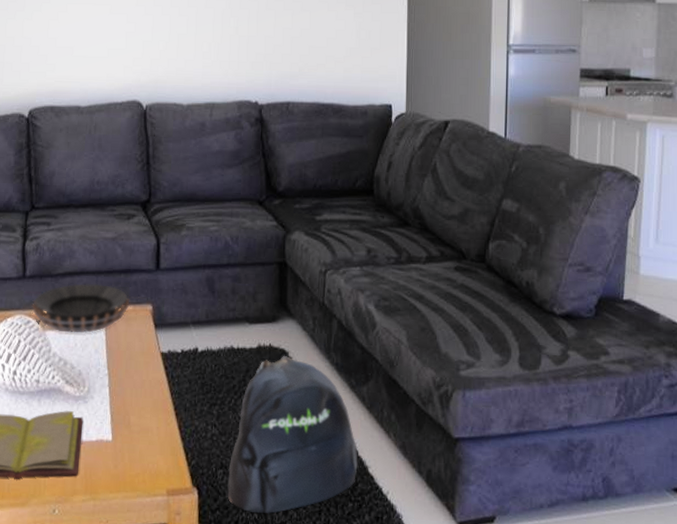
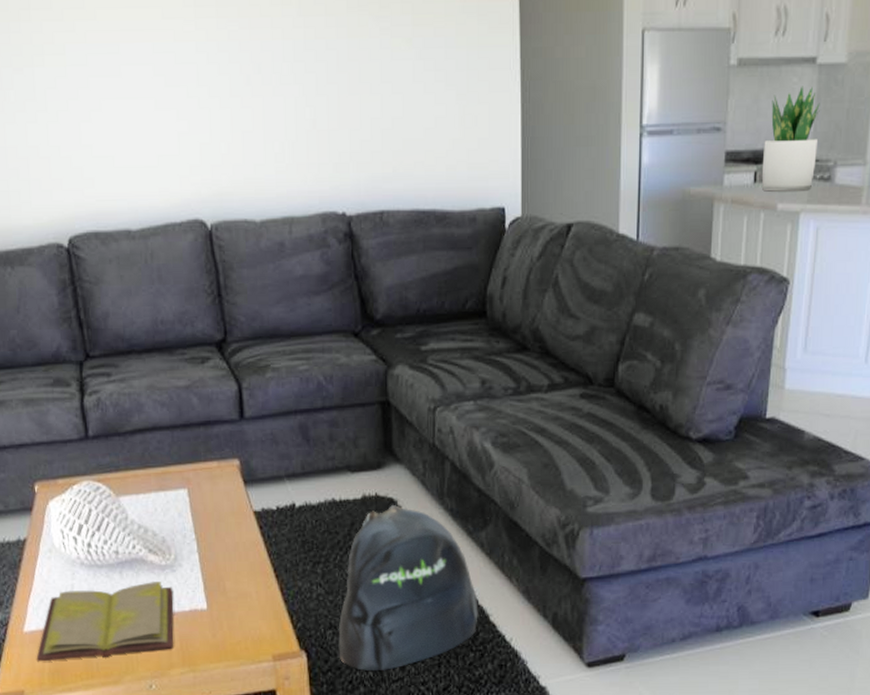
decorative bowl: present [31,283,130,334] -> none [99,439,213,497]
planter: none [612,20,661,106] -> present [762,86,820,193]

